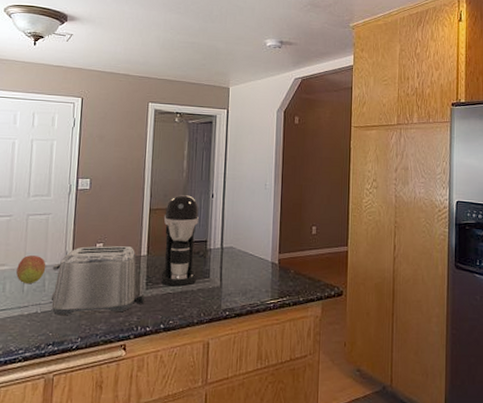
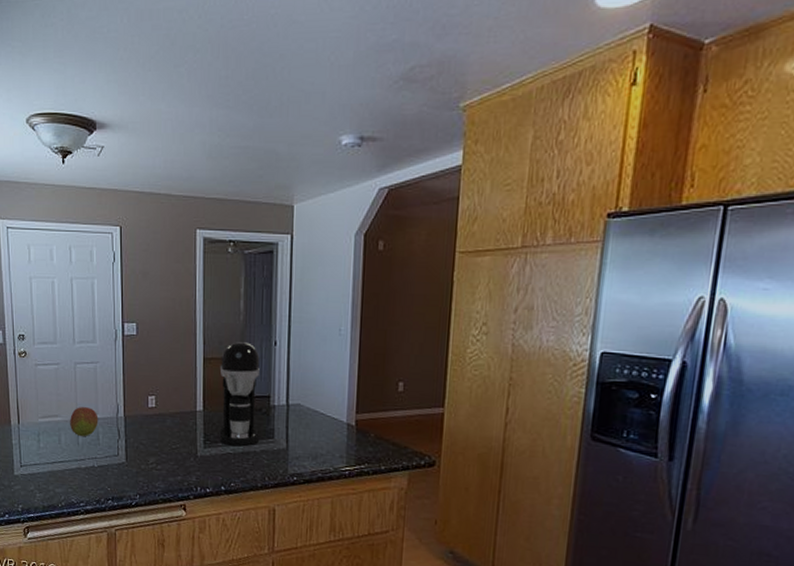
toaster: present [51,246,147,316] -> none [105,399,205,471]

